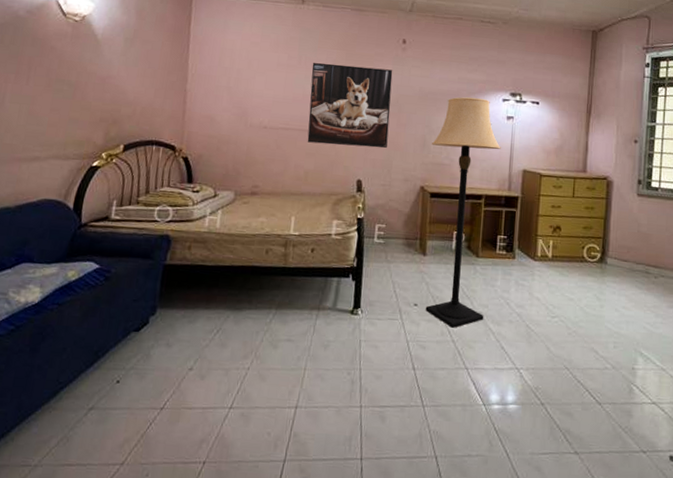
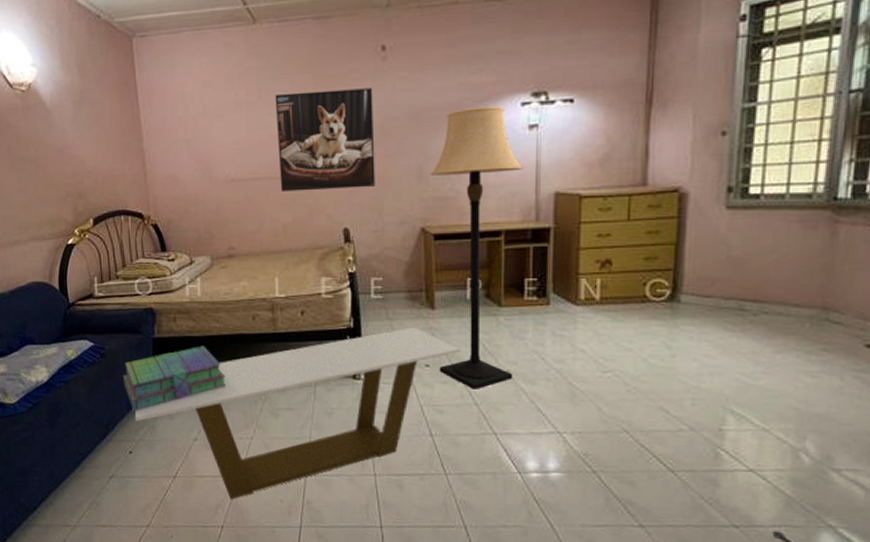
stack of books: none [124,275,232,338] -> present [123,345,227,411]
coffee table: none [130,270,445,433] -> present [135,327,462,500]

